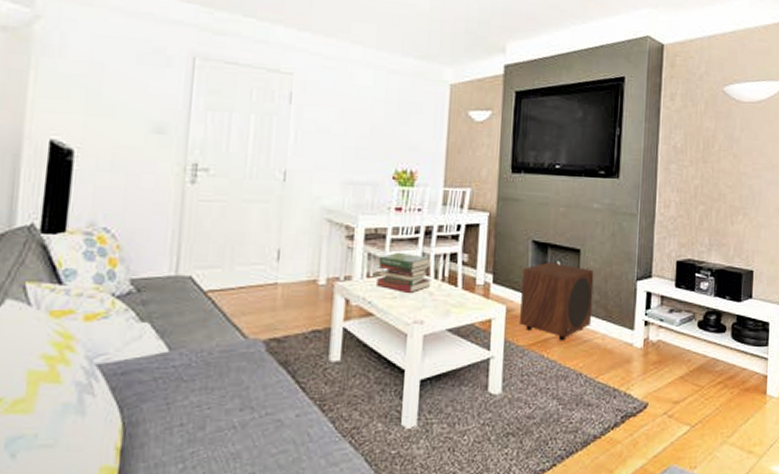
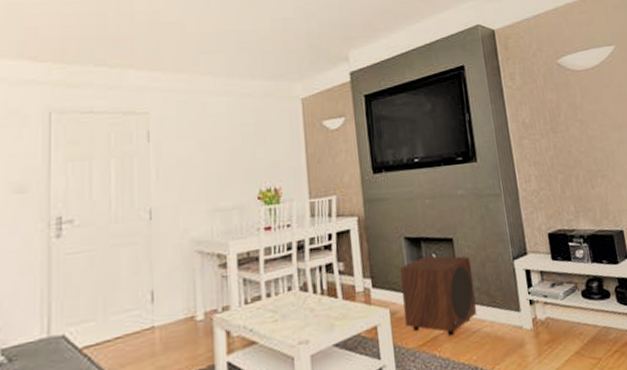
books: present [377,252,430,293] -> none [254,271,310,314]

